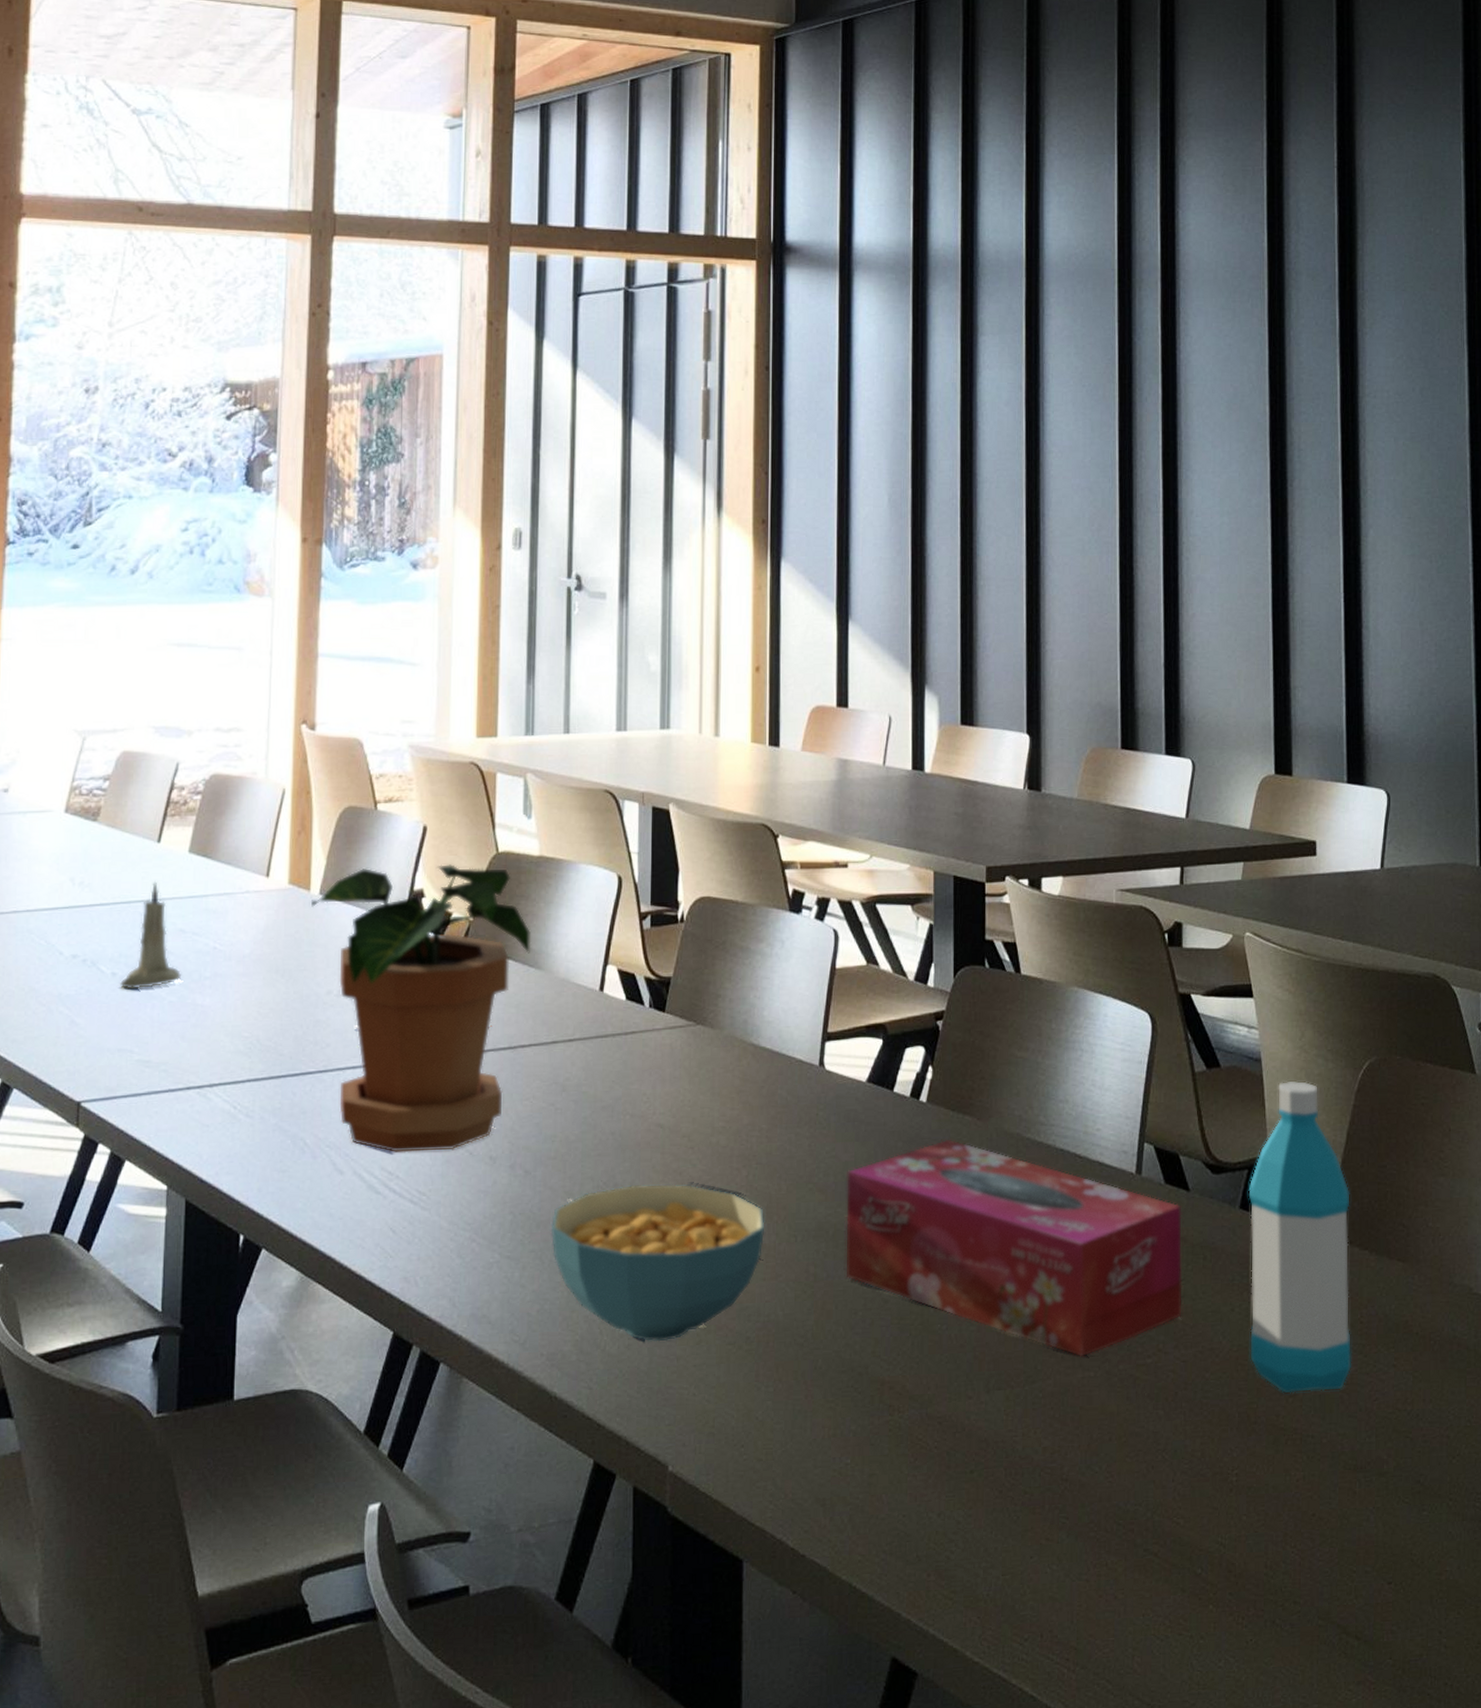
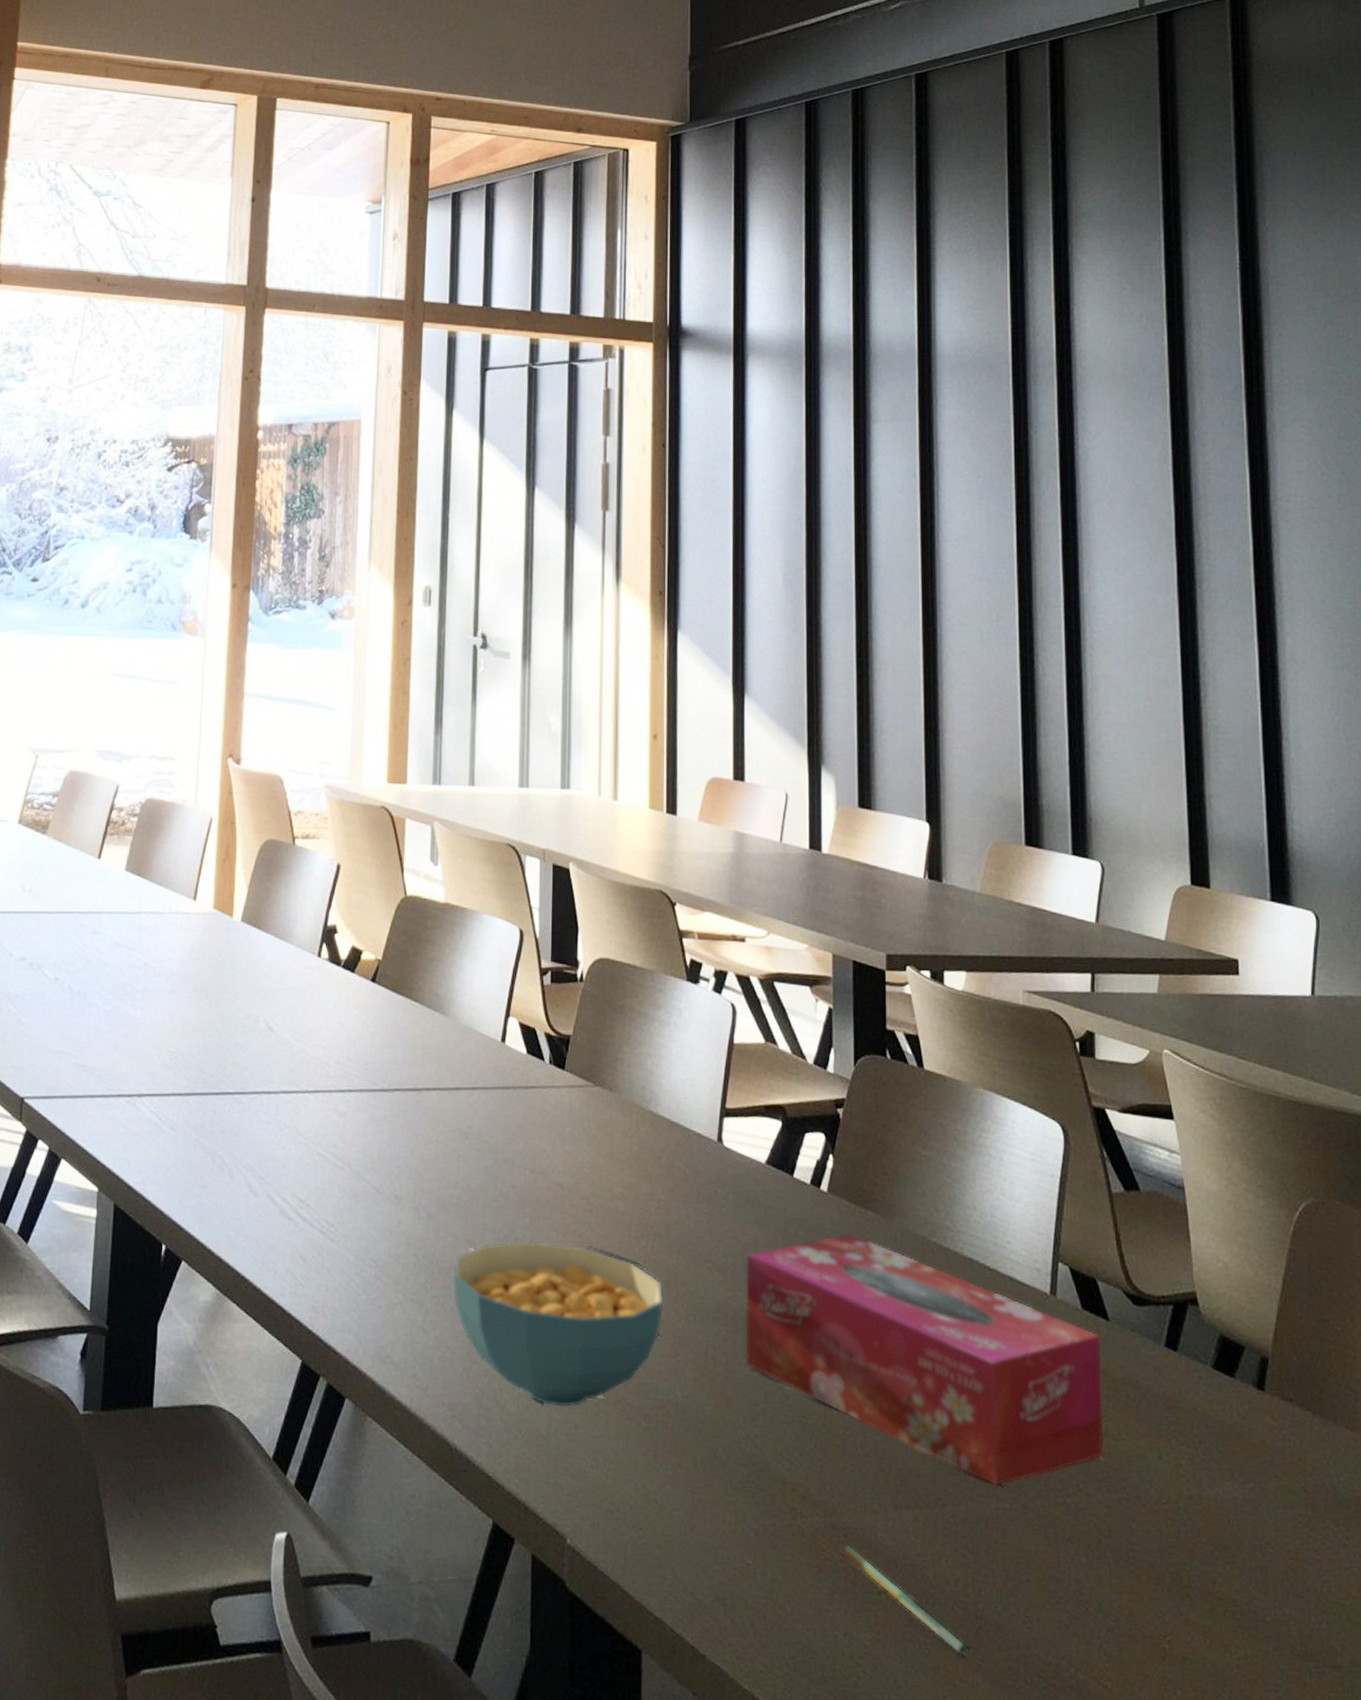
candle: present [119,881,182,990] -> none [61,895,117,996]
potted plant: present [311,863,531,1153] -> none [234,899,436,1185]
pen: none [938,1432,1053,1517] -> present [843,1545,968,1657]
water bottle: present [1248,1081,1351,1394] -> none [1174,1214,1296,1564]

